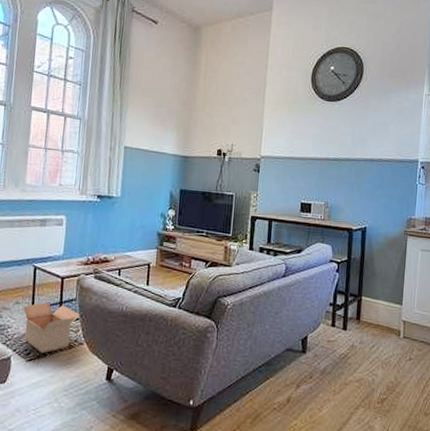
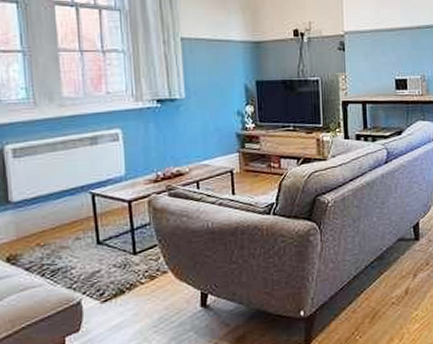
cardboard box: present [21,302,80,353] -> none [86,231,158,291]

